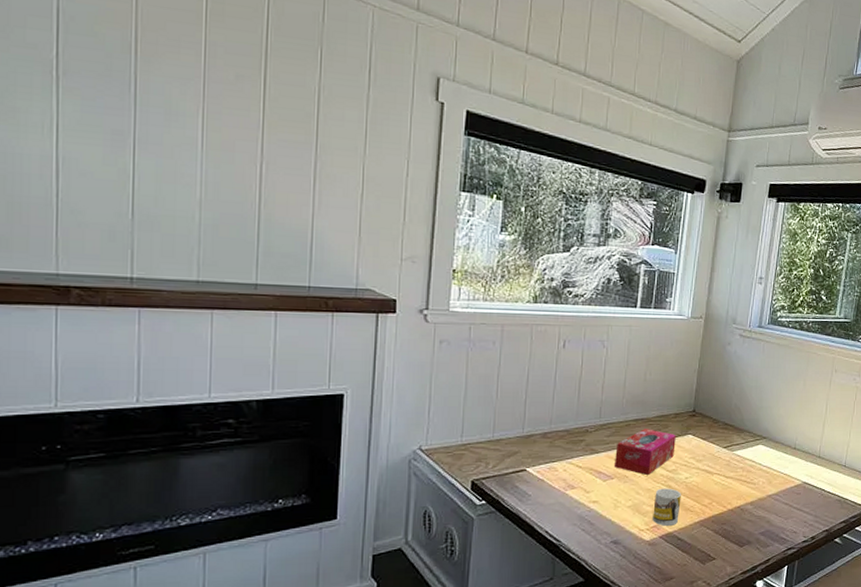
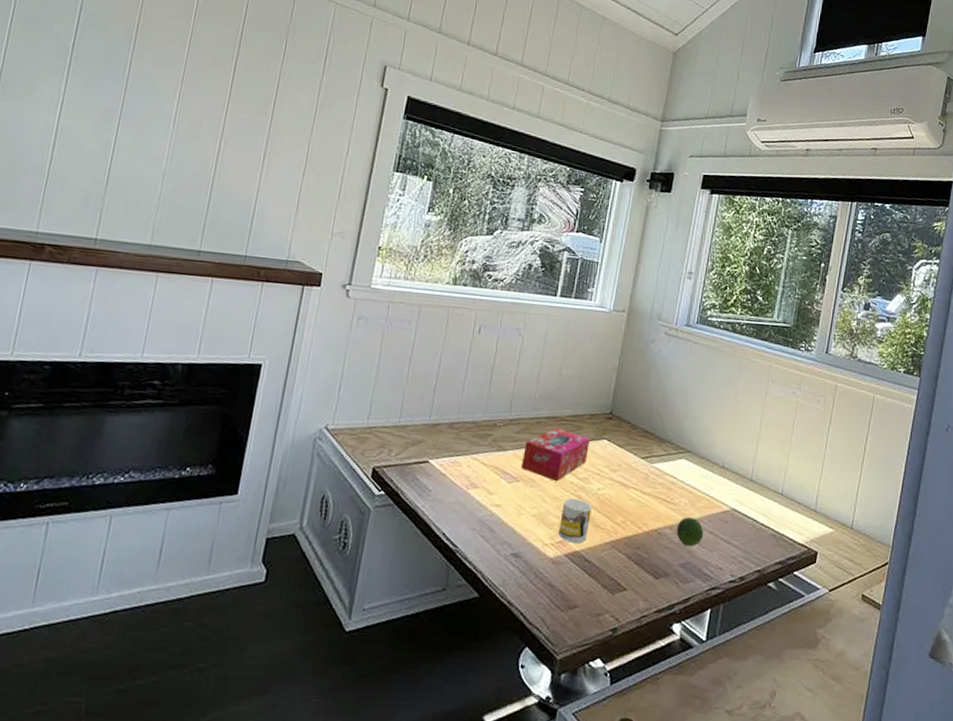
fruit: none [756,493,780,518] -> present [676,517,704,547]

